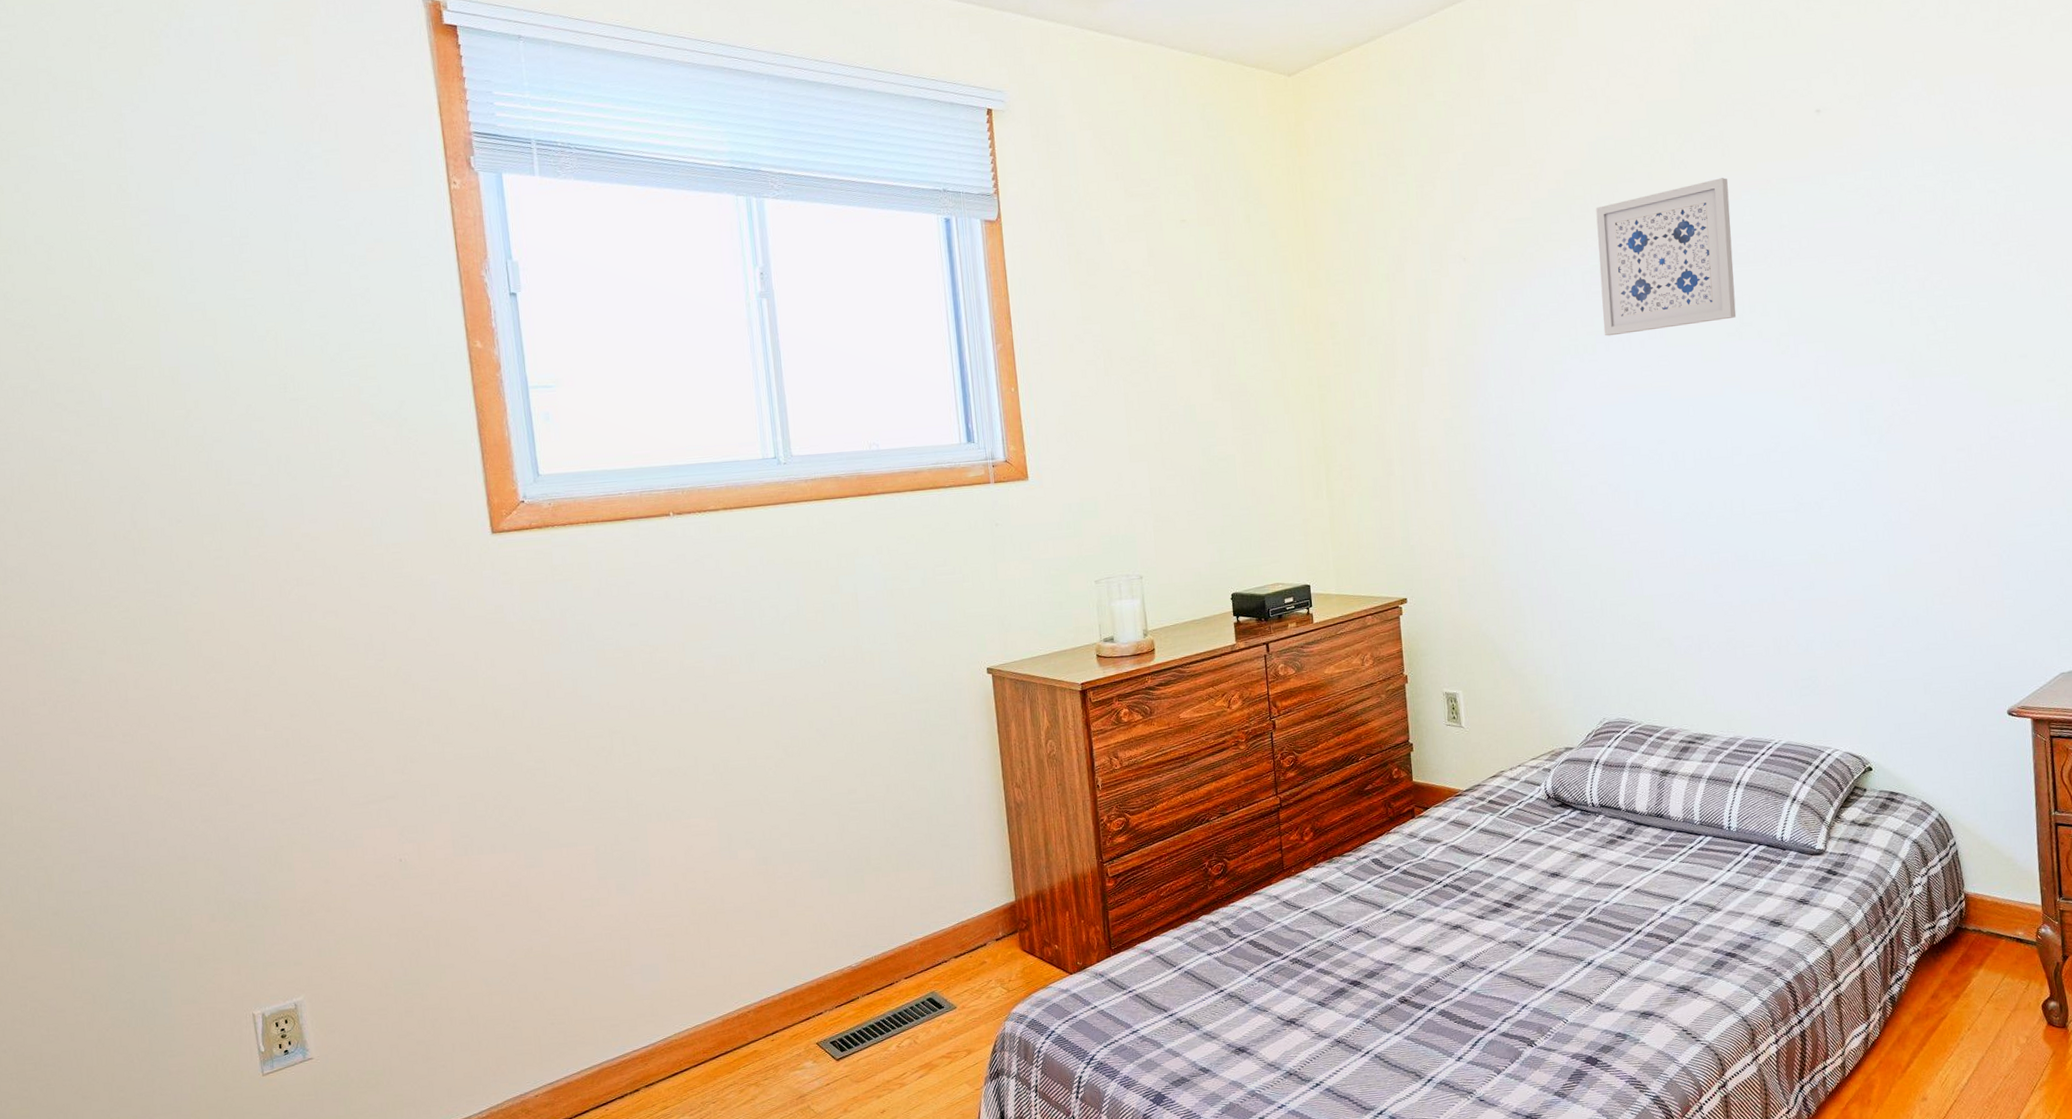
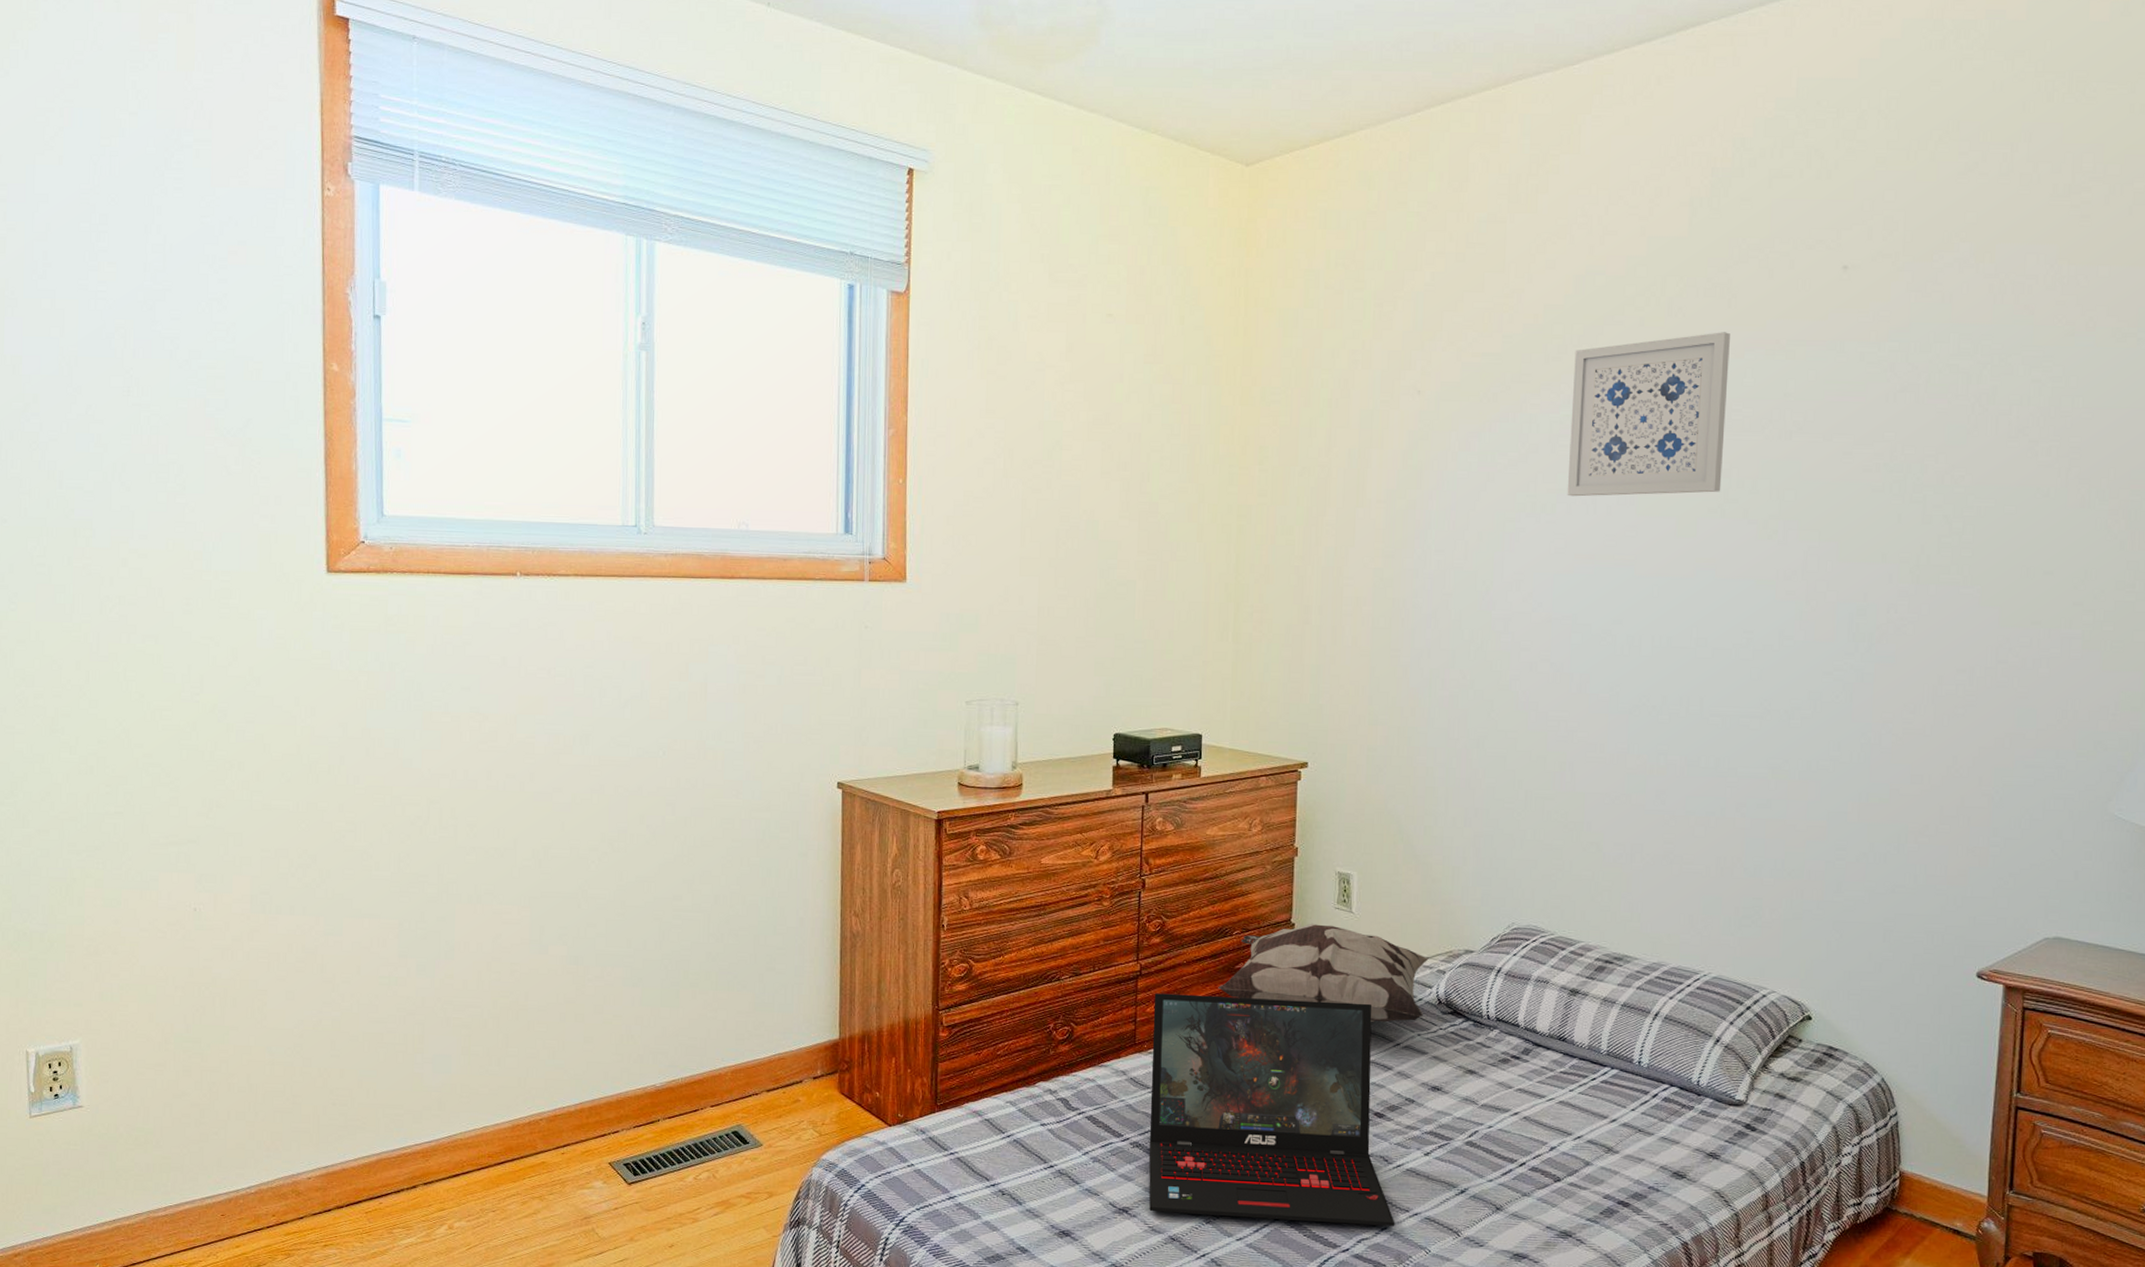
laptop: none [1295,806,1534,1020] -> present [1149,993,1395,1226]
decorative pillow: none [1351,740,1536,824] -> present [1218,923,1429,1023]

